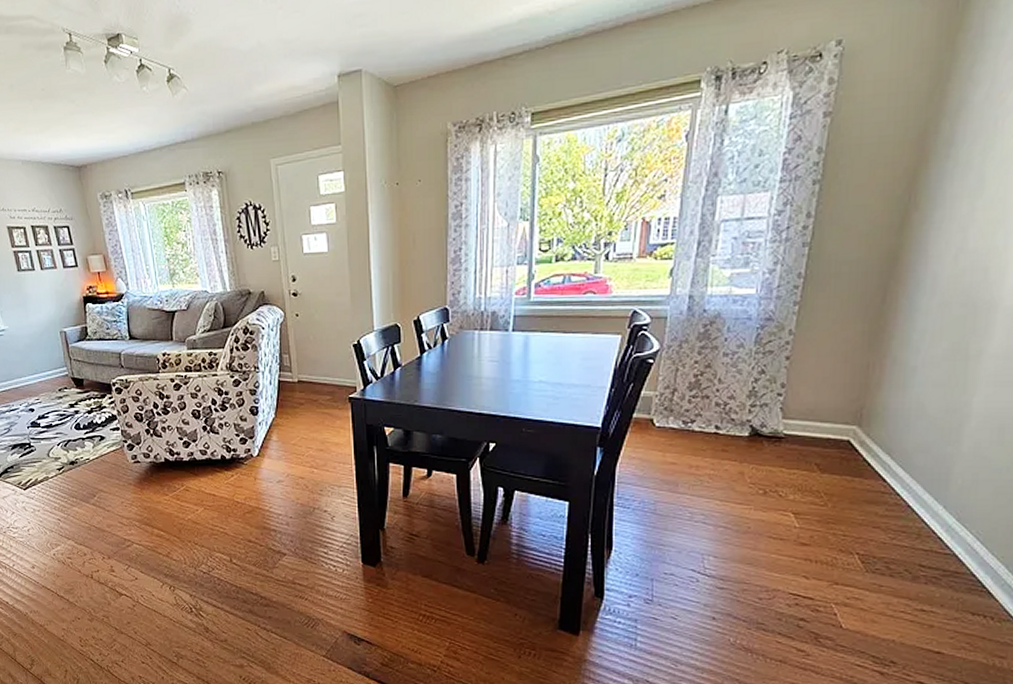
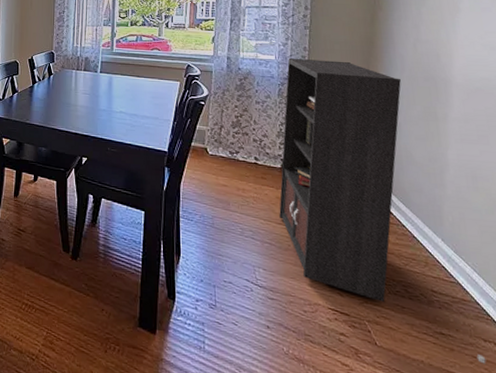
bookcase: none [740,288,970,638] -> present [279,59,487,364]

